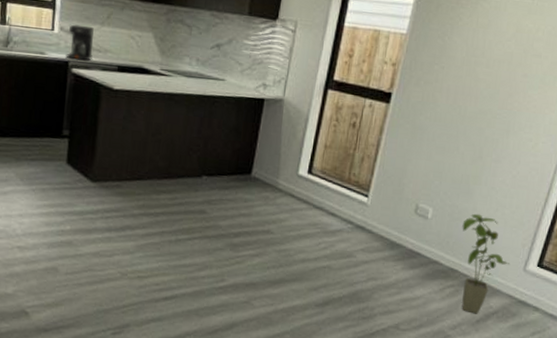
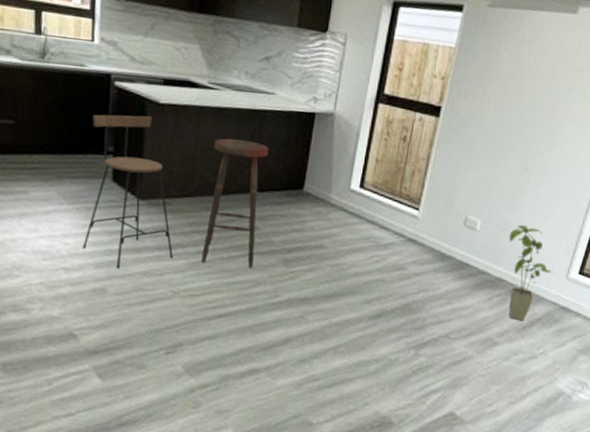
bar stool: none [36,99,123,249] -> present [82,114,173,269]
coffee maker: present [65,24,94,61] -> none [107,35,137,74]
bar stool: none [149,123,218,251] -> present [201,138,269,268]

